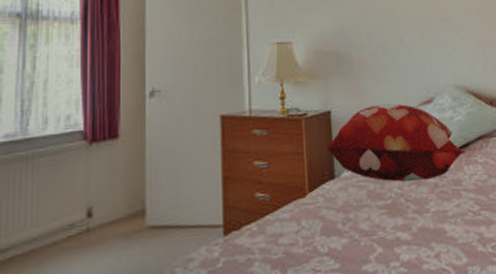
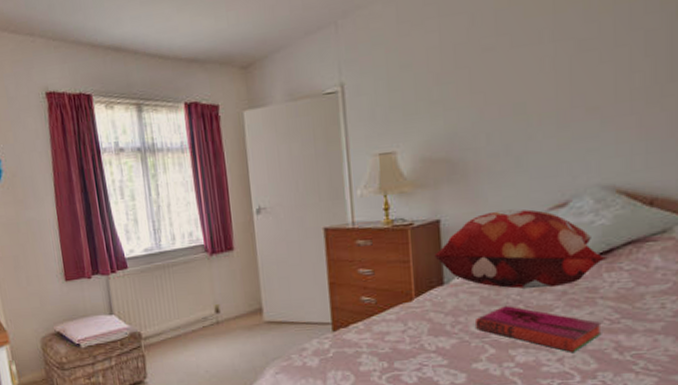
hardback book: none [364,199,468,247] -> present [476,305,602,352]

